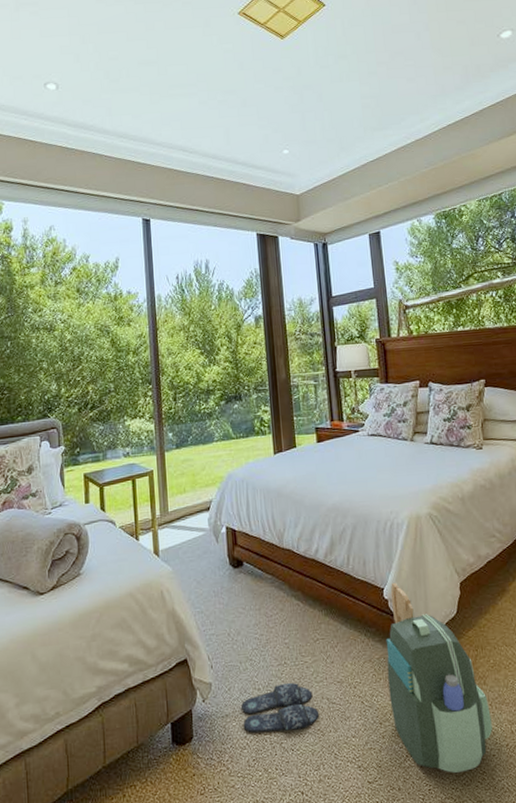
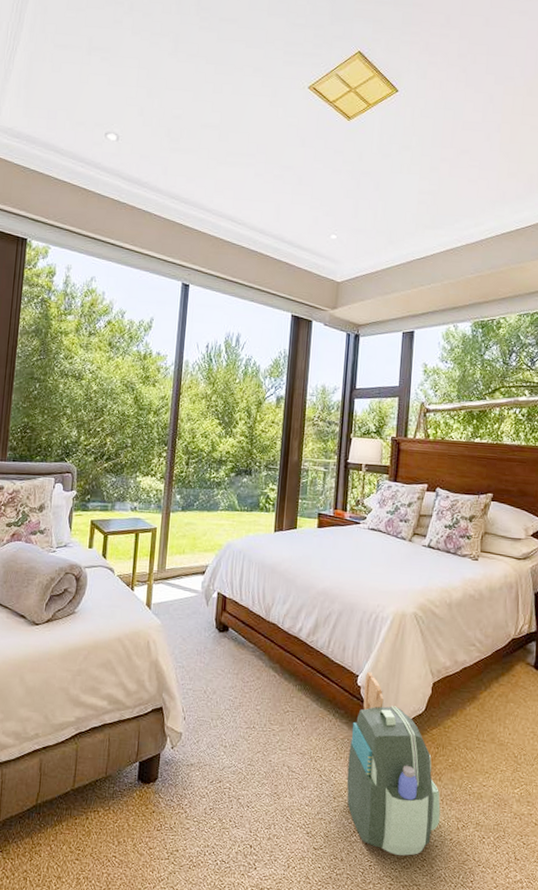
slippers: present [241,682,320,734] -> none [205,745,279,790]

